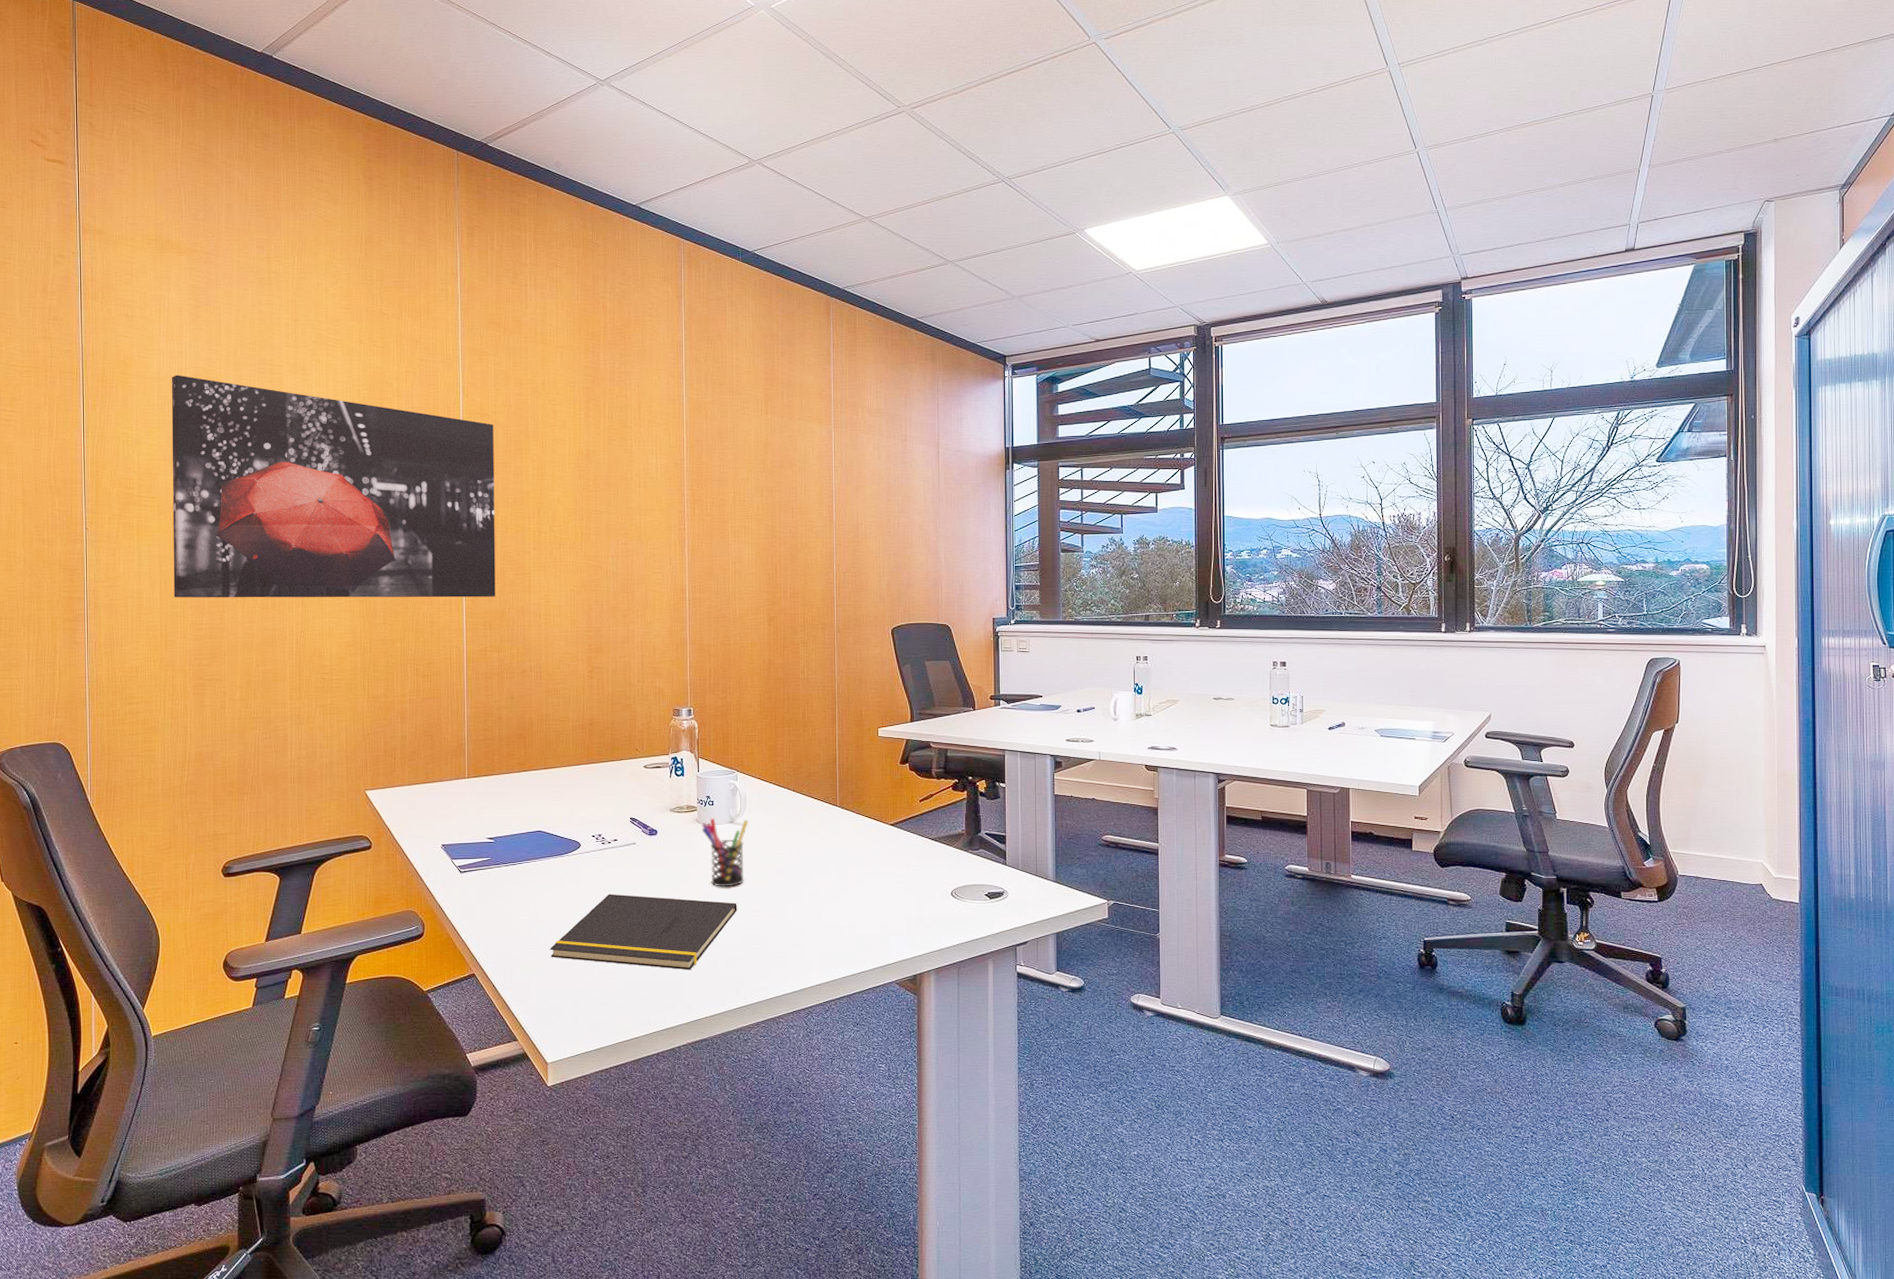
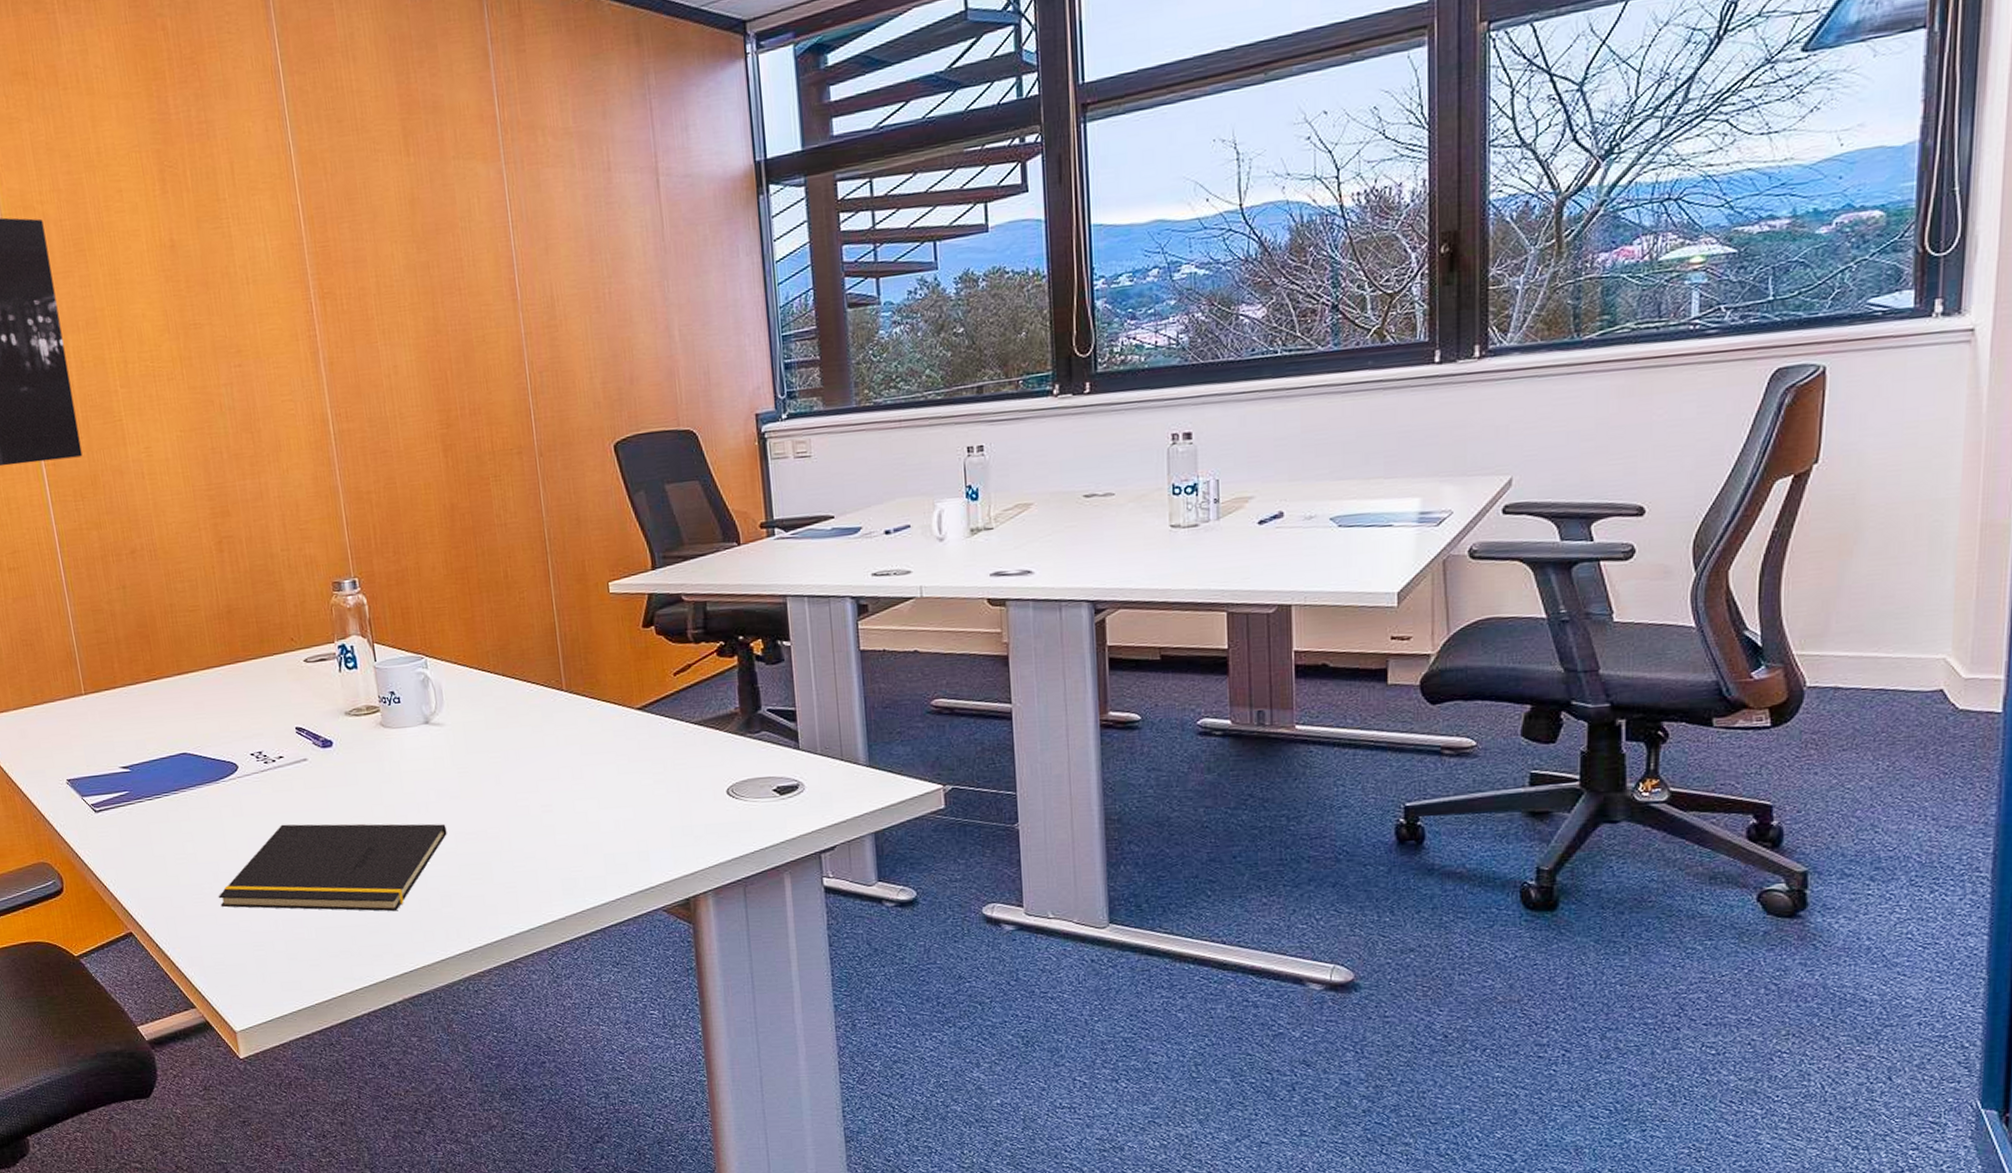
pen holder: present [702,818,749,887] -> none [388,717,452,806]

